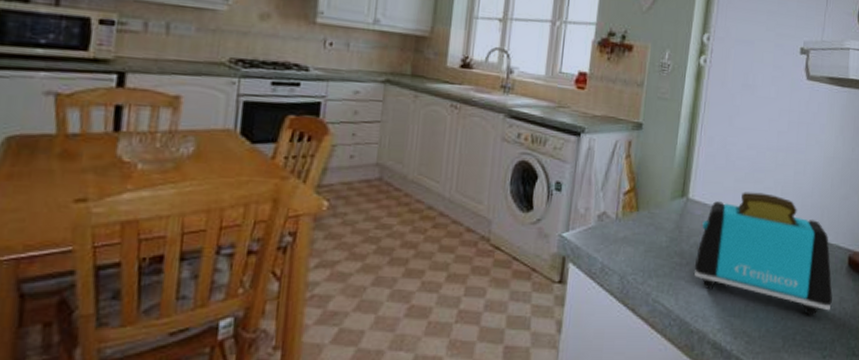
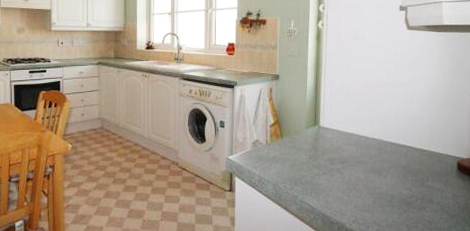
toaster: present [694,192,833,316] -> none [329,118,446,209]

